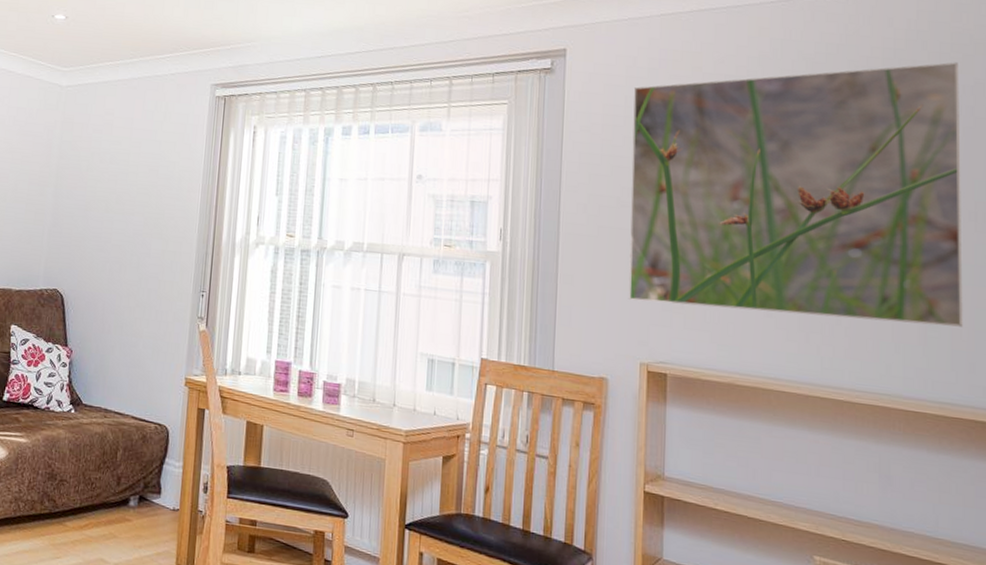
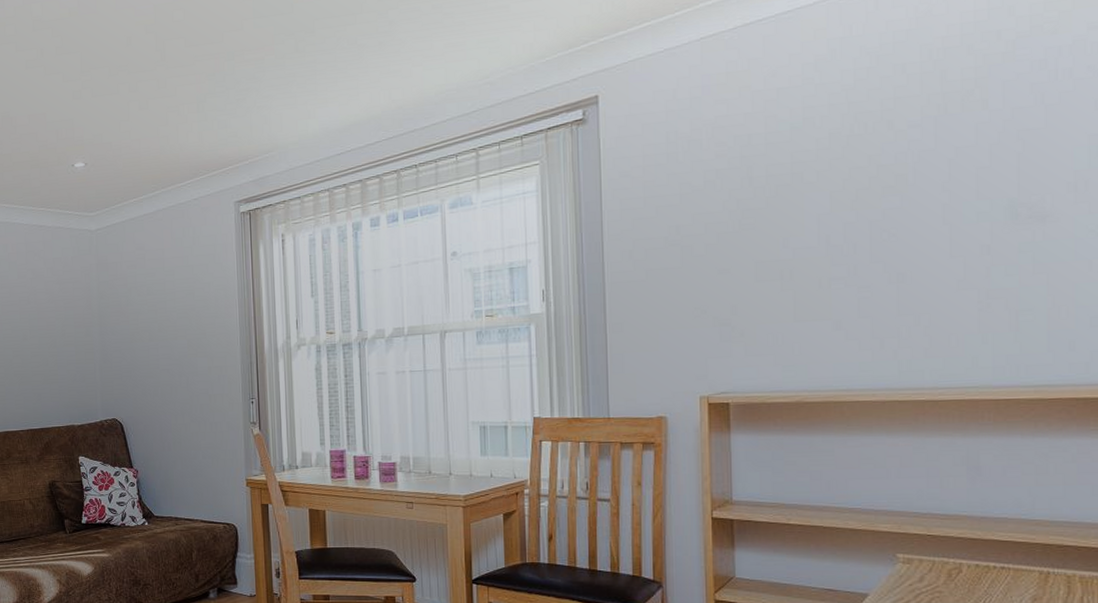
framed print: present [628,62,963,327] -> none [676,22,1061,337]

